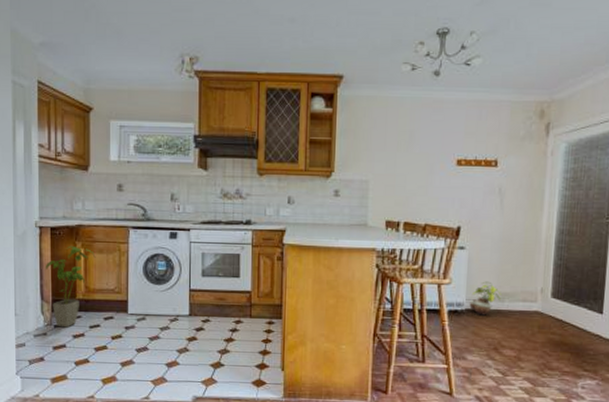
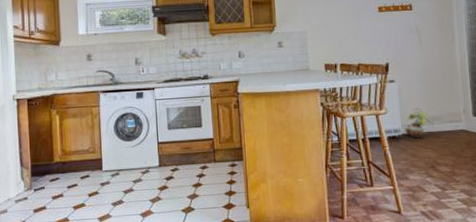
house plant: present [45,245,96,328] -> none [23,113,70,191]

